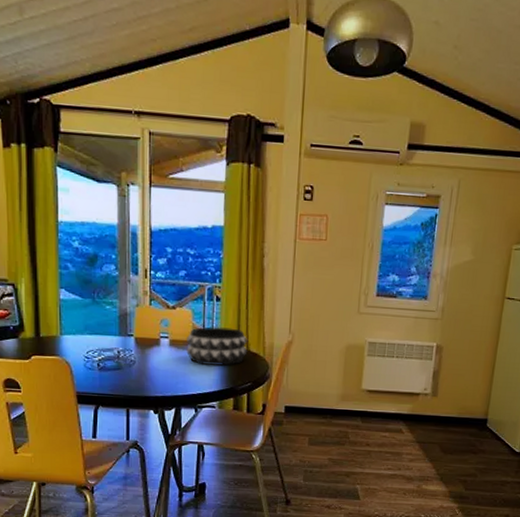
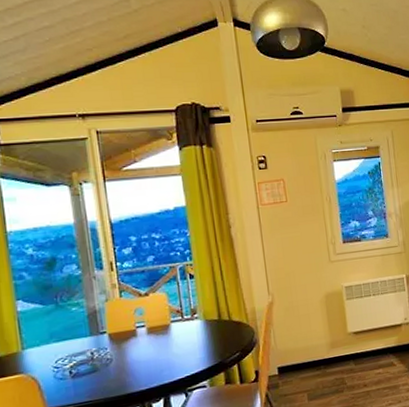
decorative bowl: present [186,326,248,366] -> none [165,301,231,346]

